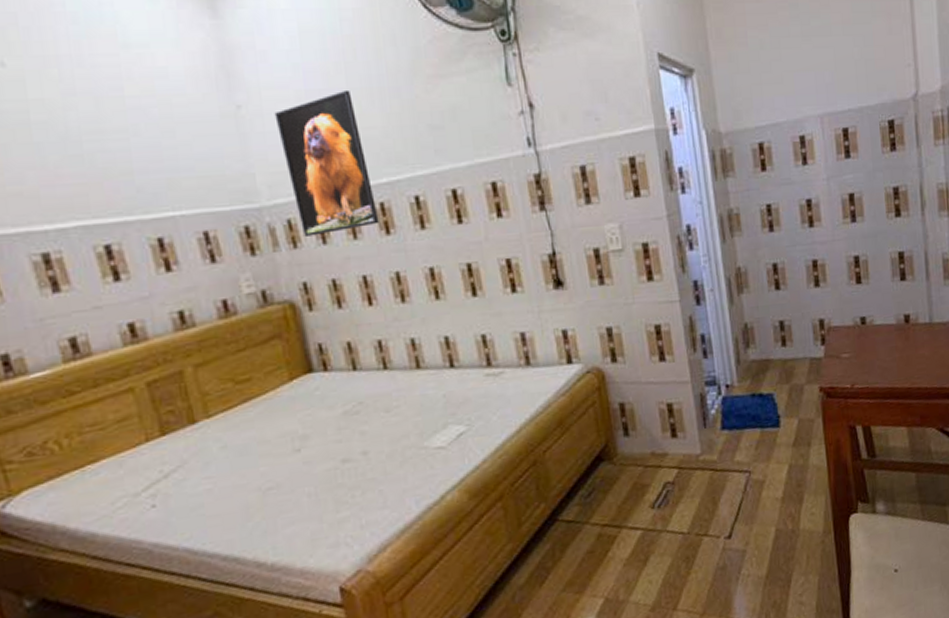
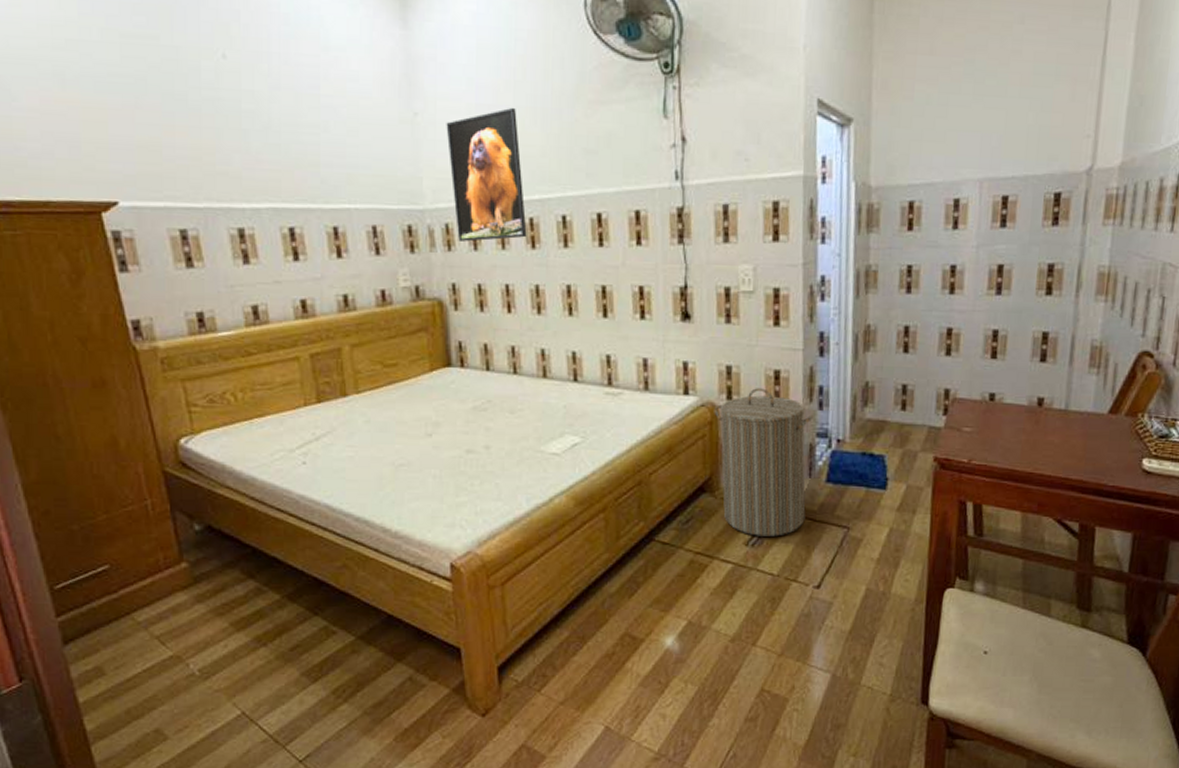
laundry hamper: none [600,345,707,497] -> present [714,388,814,537]

